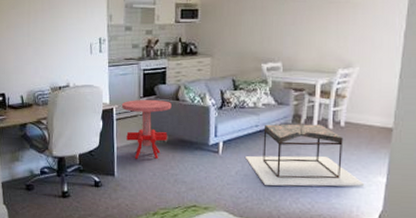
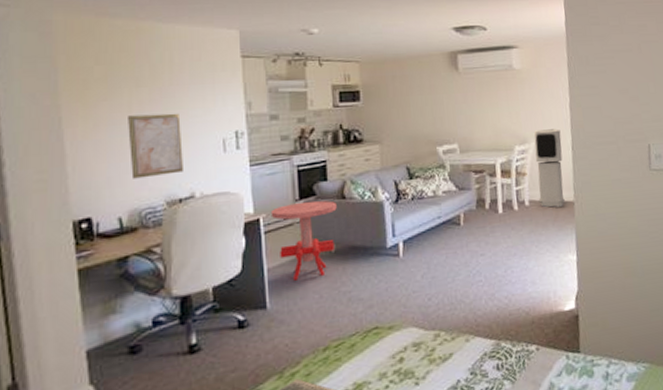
wall art: none [27,21,63,69] -> present [128,113,183,179]
coffee table: present [244,121,365,187] -> none [429,206,558,286]
air purifier: none [355,56,390,131] -> present [533,129,565,208]

